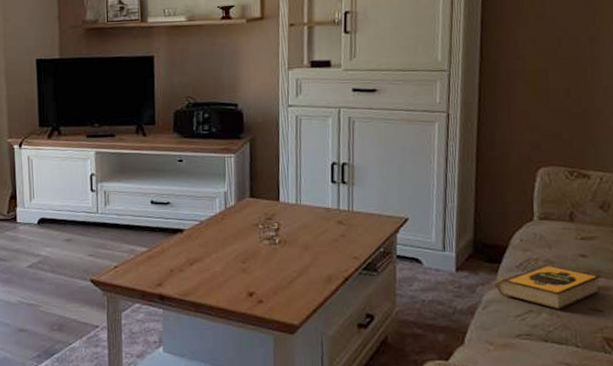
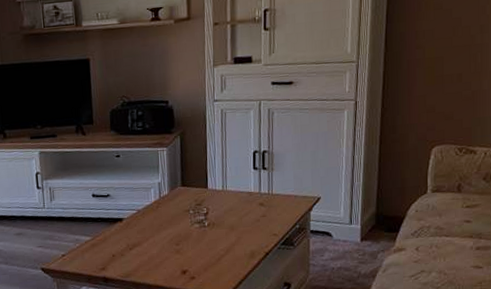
hardback book: present [497,263,601,310] -> none [395,230,482,269]

